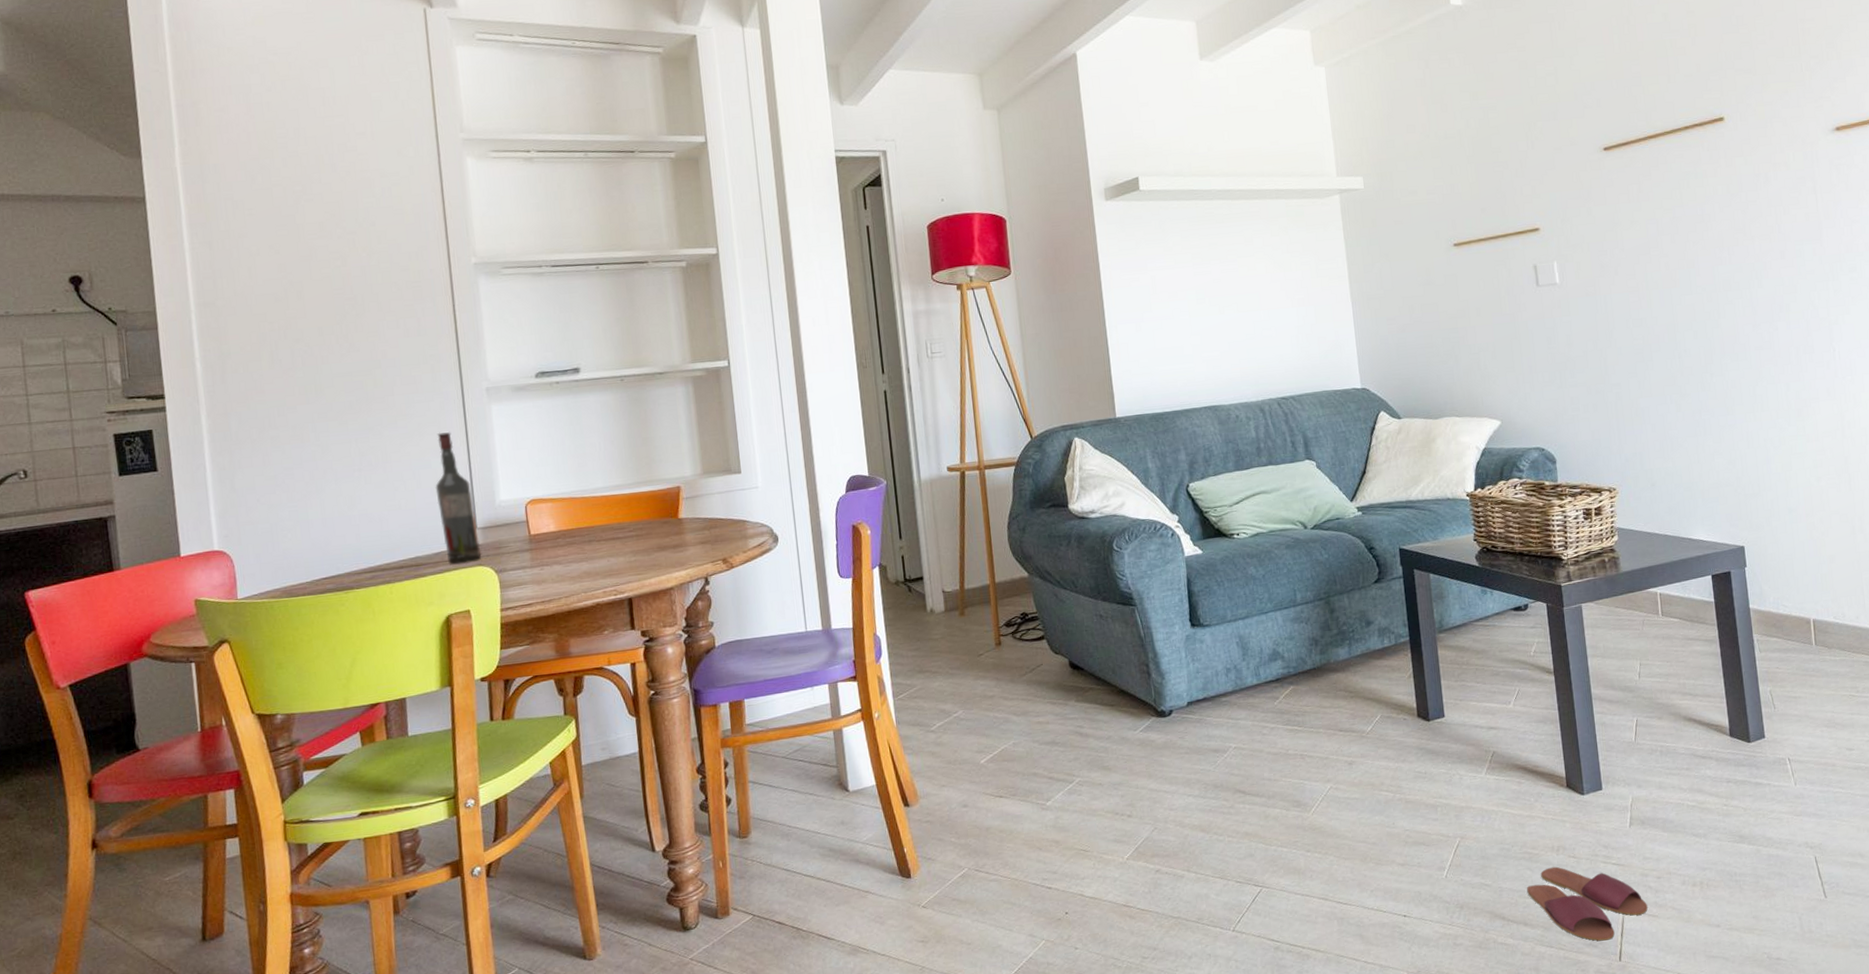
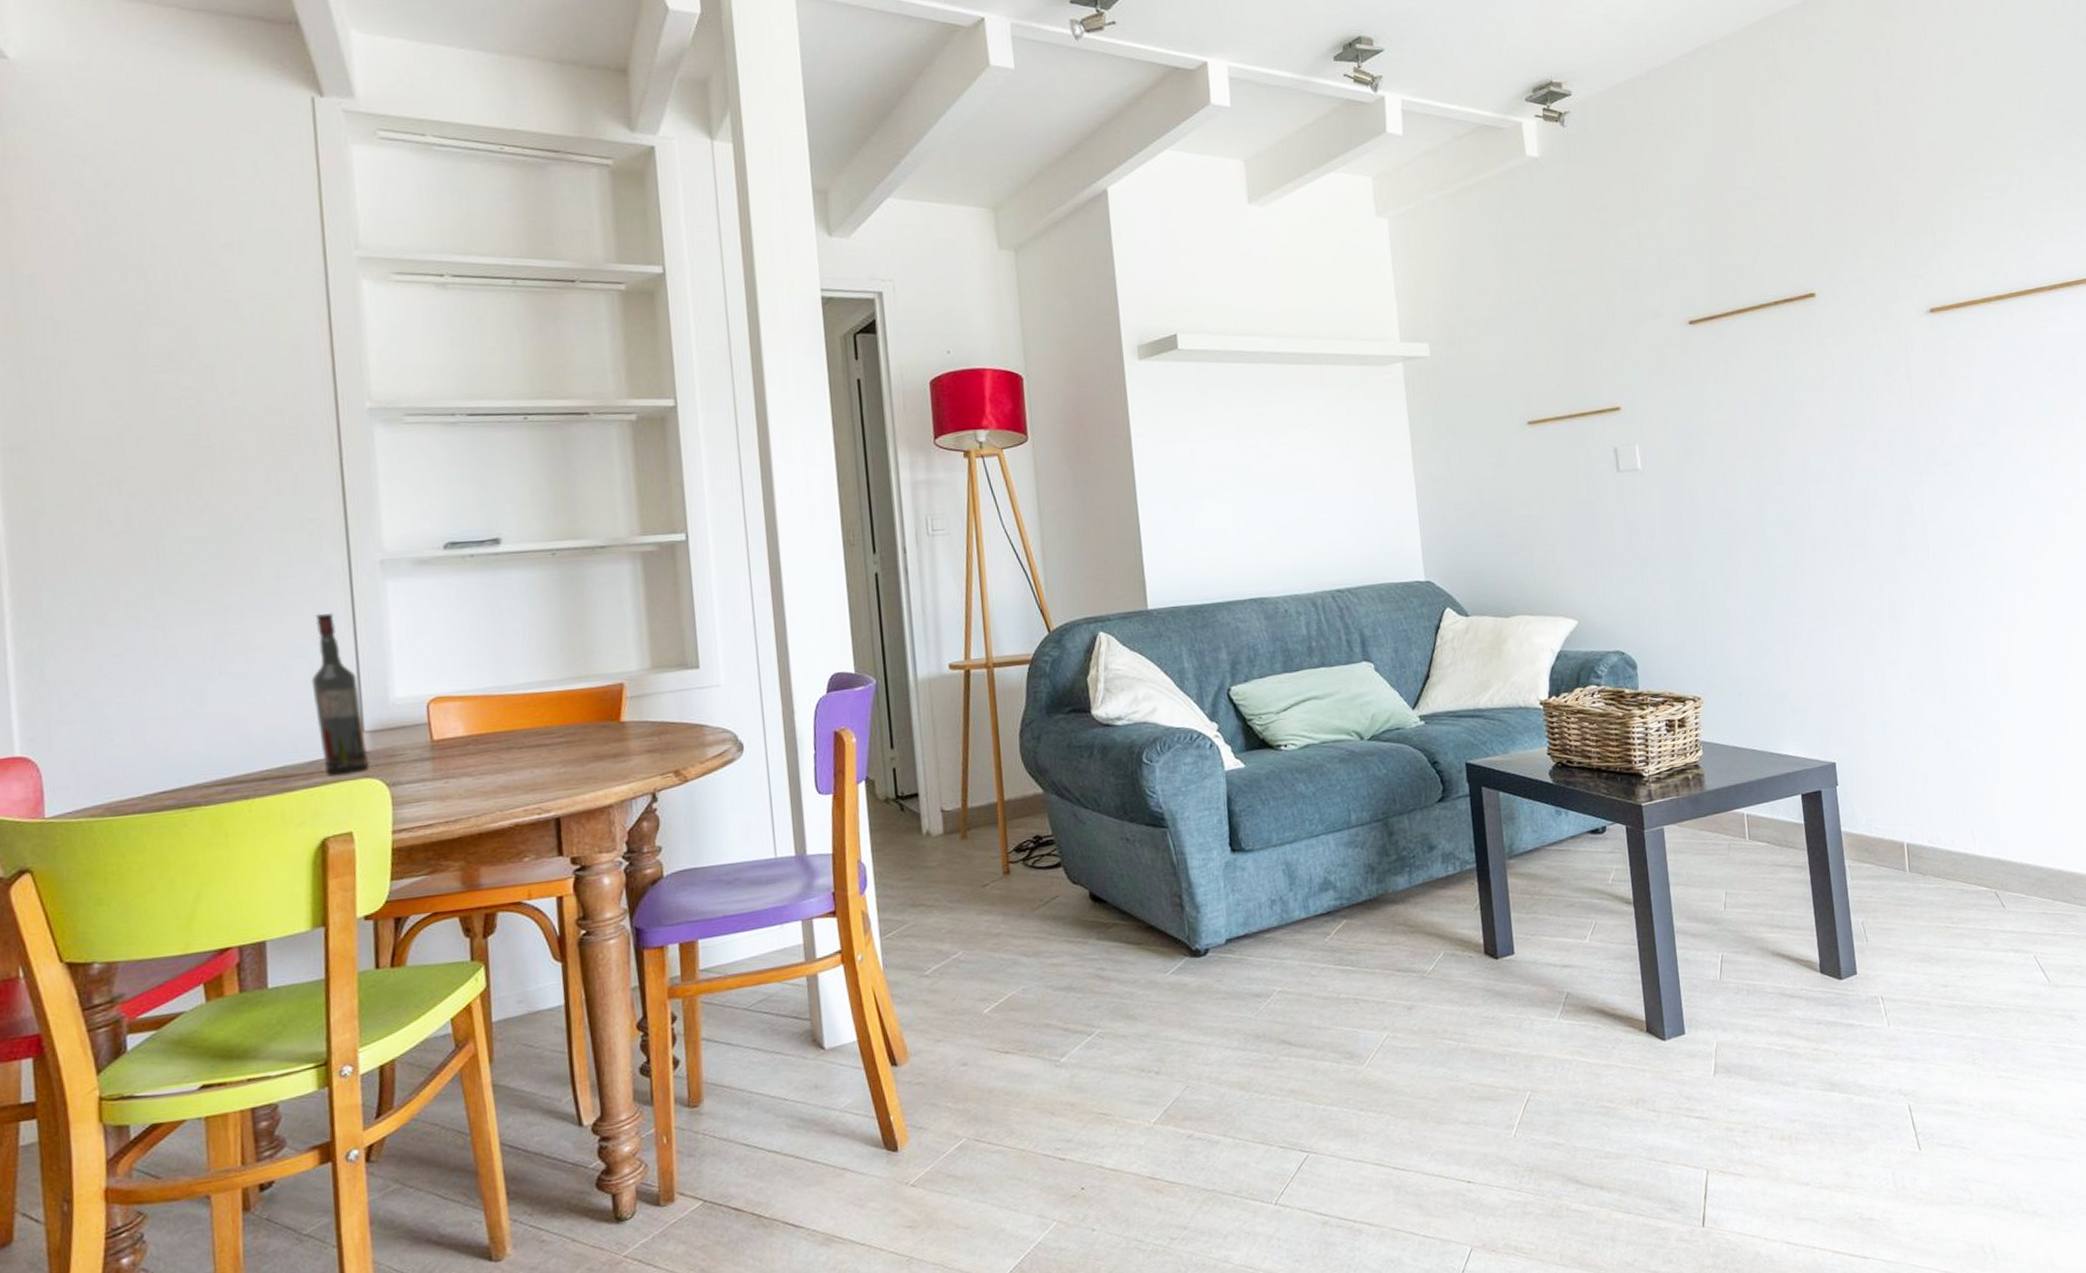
slippers: present [1527,866,1648,941] -> none [1603,1121,1733,1205]

